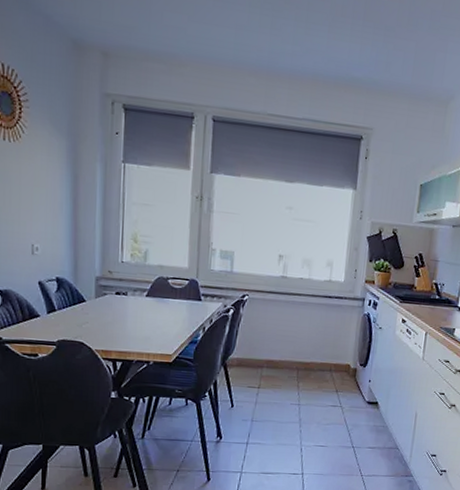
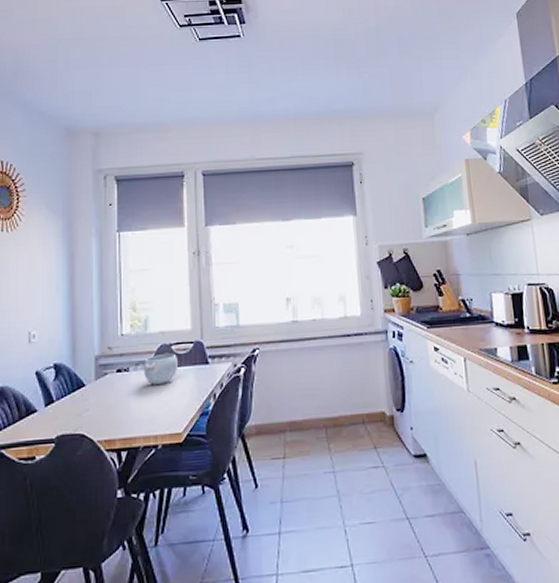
bowl: none [141,284,173,312] -> present [144,352,178,386]

